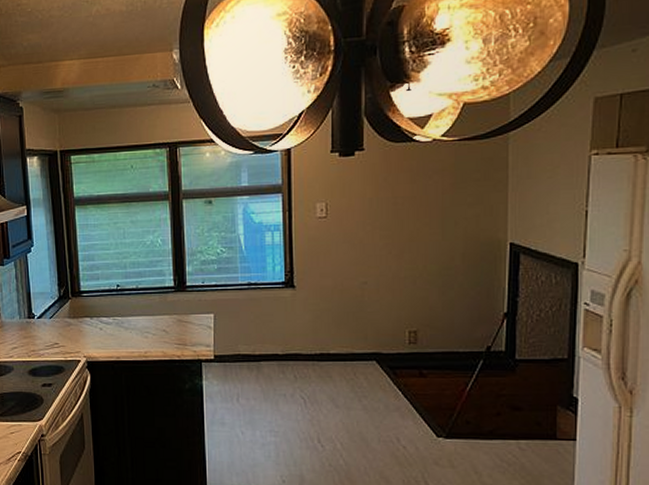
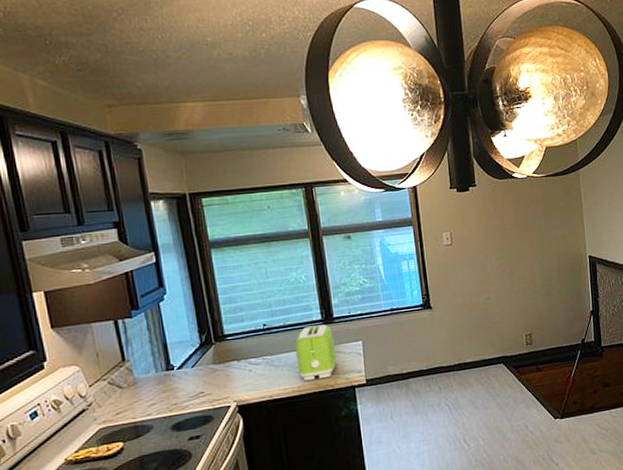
toaster: none [146,292,185,348] -> present [295,324,336,381]

